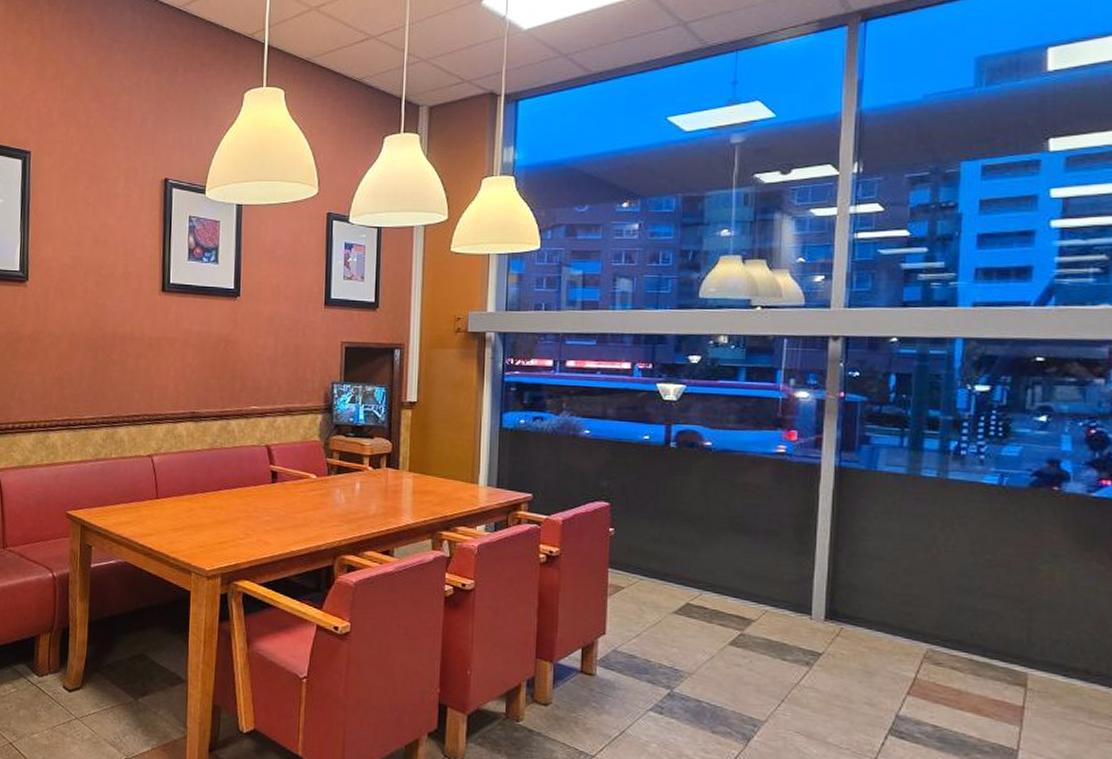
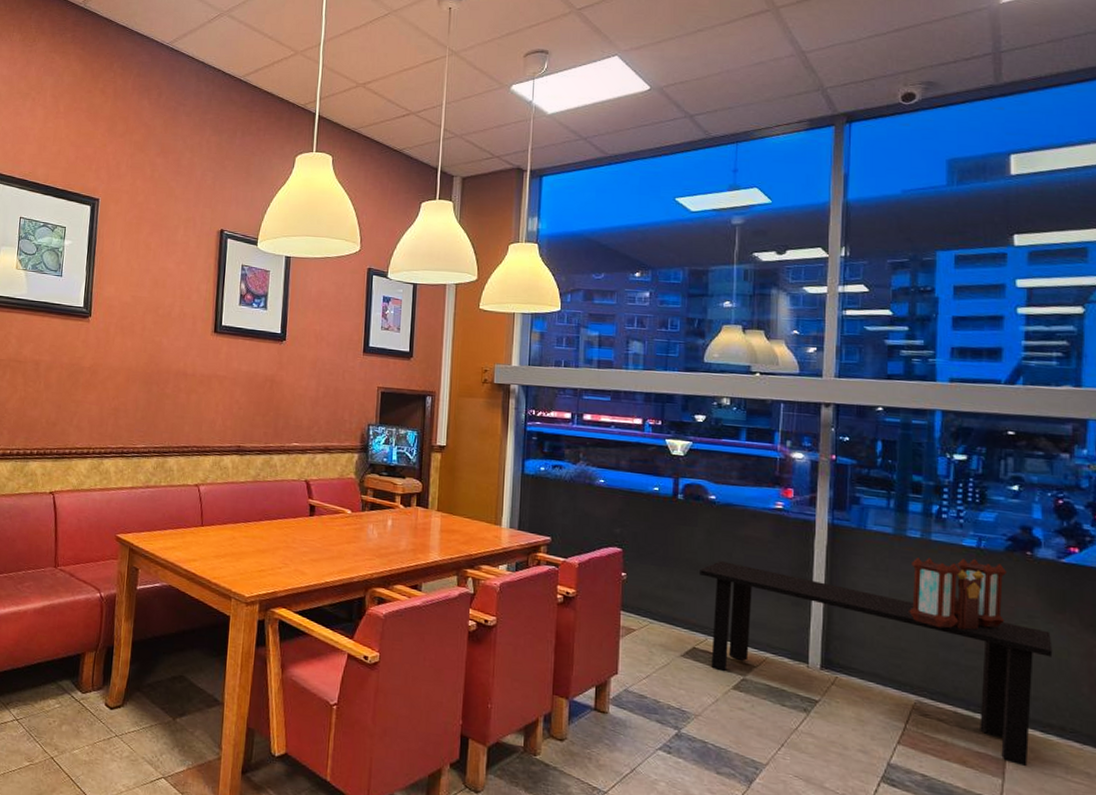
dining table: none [694,511,1079,714] -> present [700,561,1053,767]
lantern: none [922,496,1032,573] -> present [909,558,1007,630]

